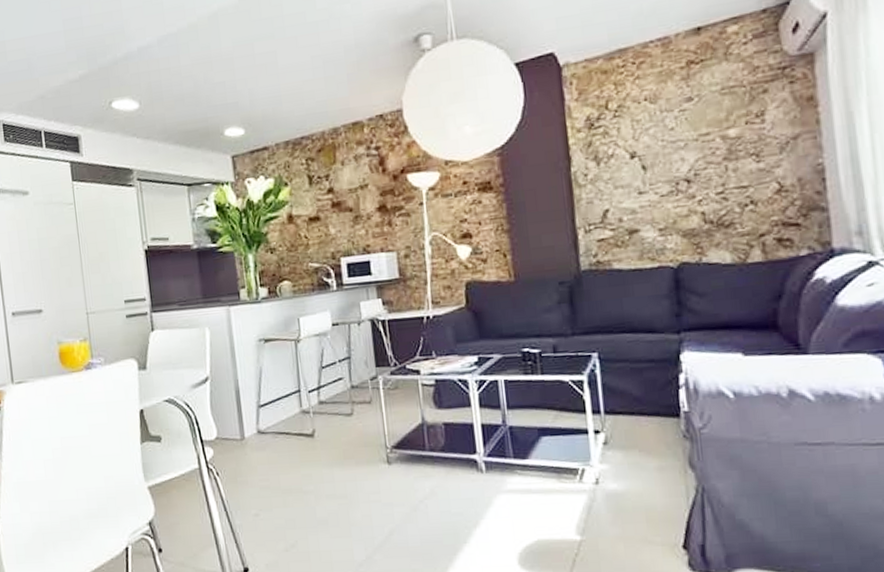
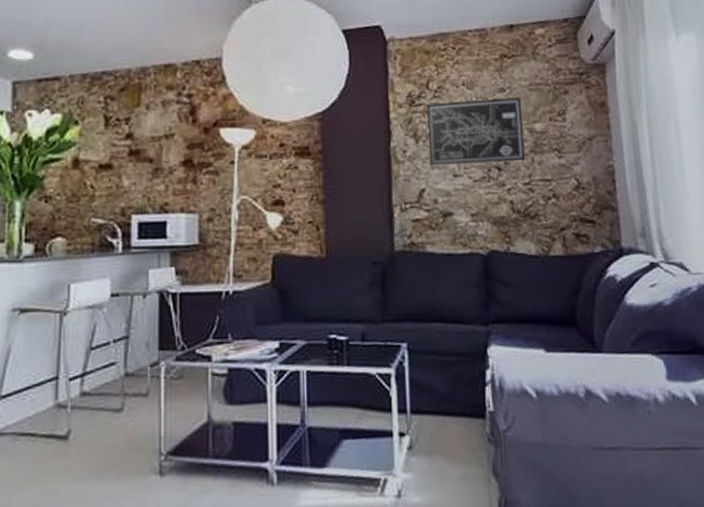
wall art: none [606,103,718,186] -> present [426,96,526,166]

